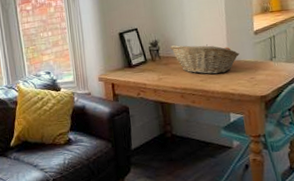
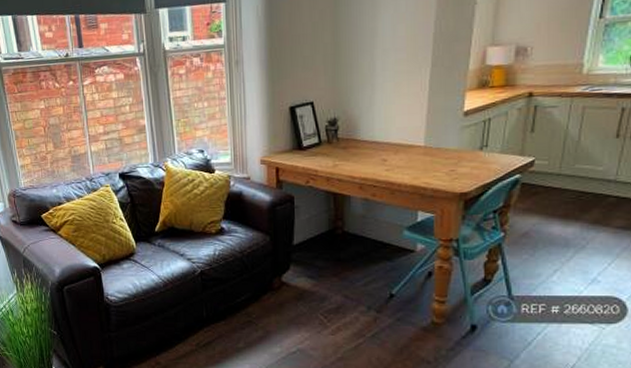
fruit basket: present [170,44,240,74] -> none [352,125,440,163]

